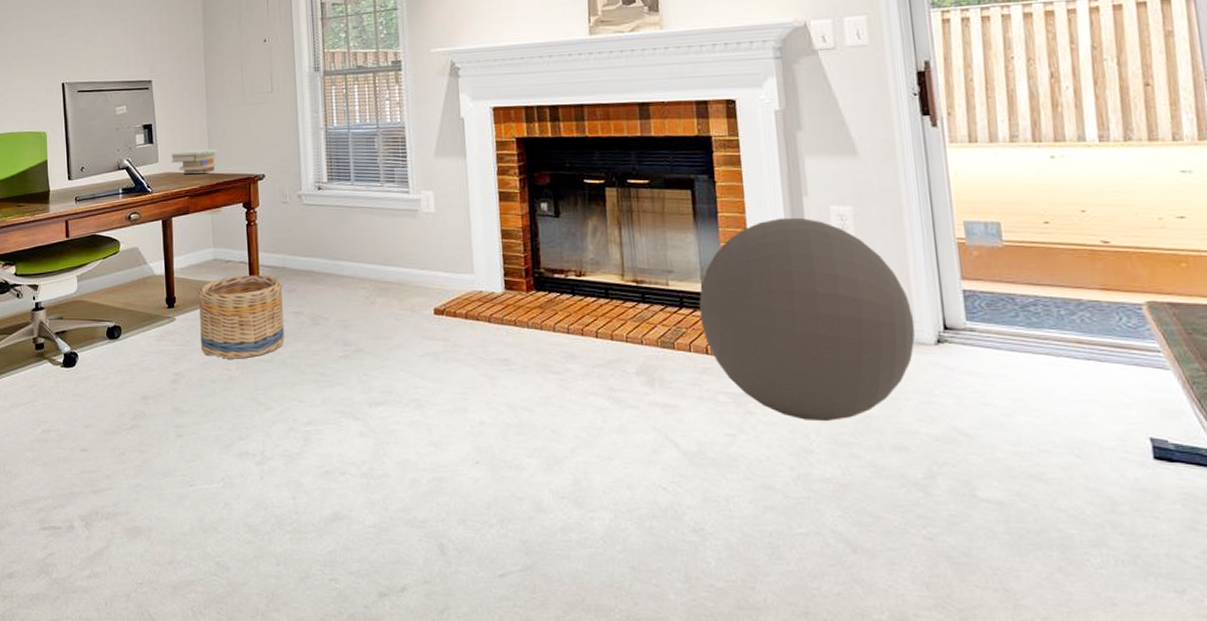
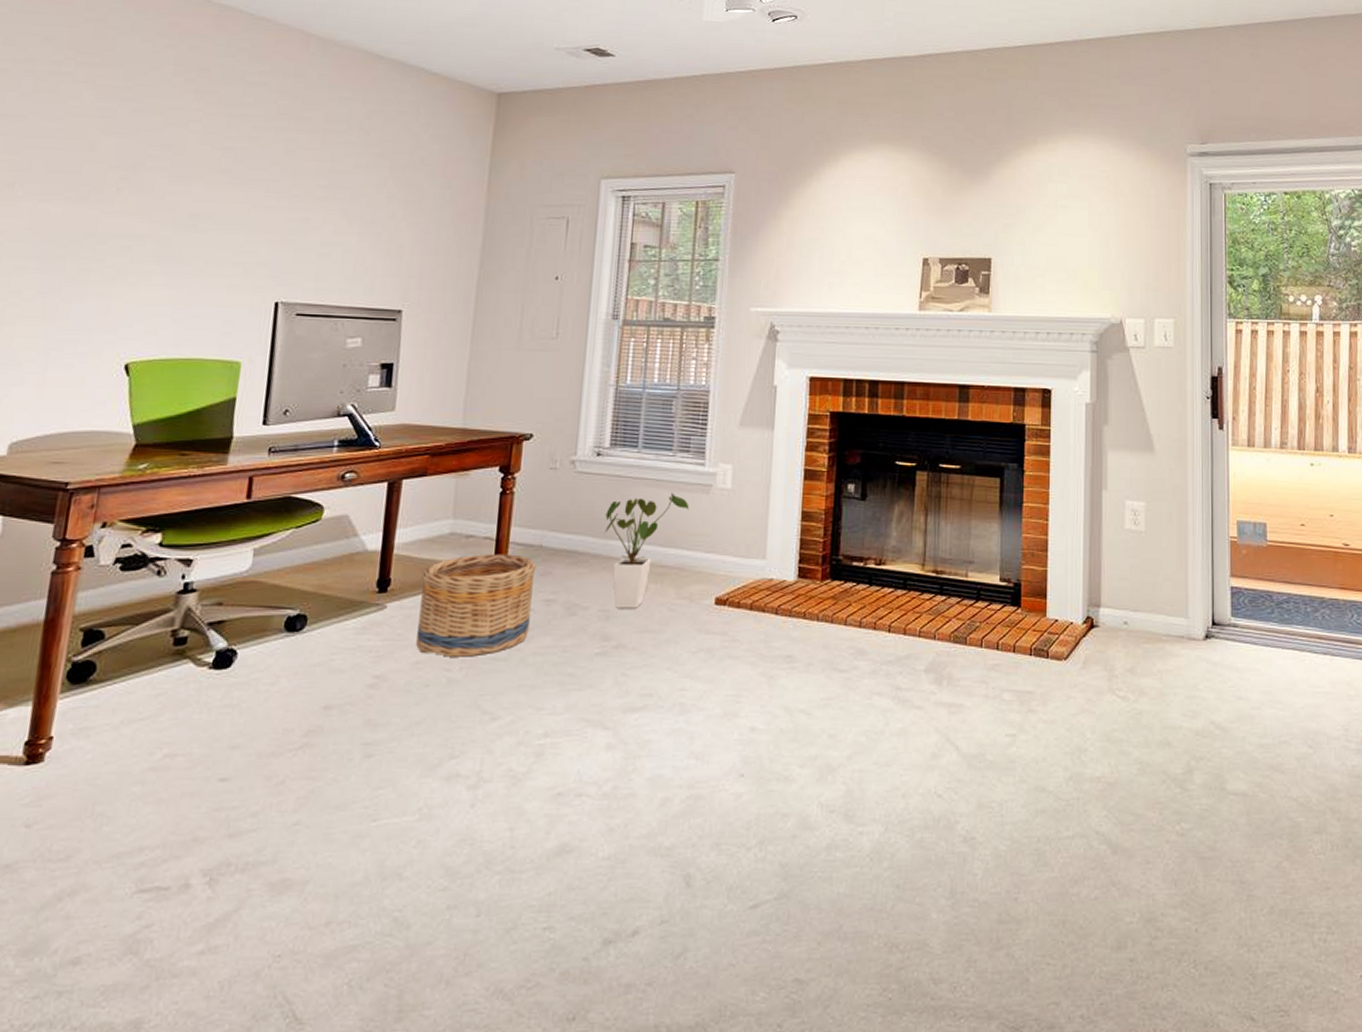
books: present [171,149,218,175] -> none [412,399,478,429]
house plant: none [332,218,401,319] -> present [604,492,690,608]
exercise ball: present [699,217,916,421] -> none [994,510,1188,718]

